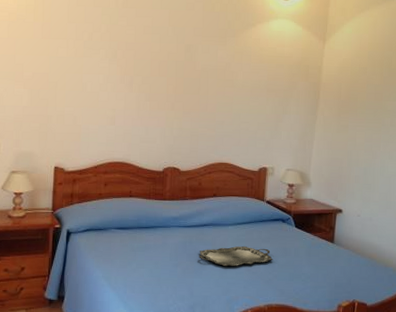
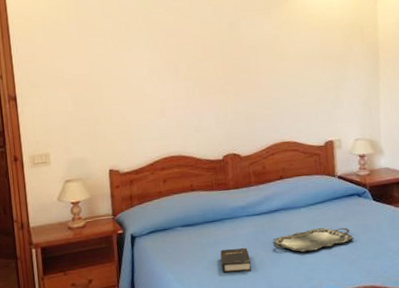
hardback book: none [148,254,176,278] -> present [220,247,252,274]

